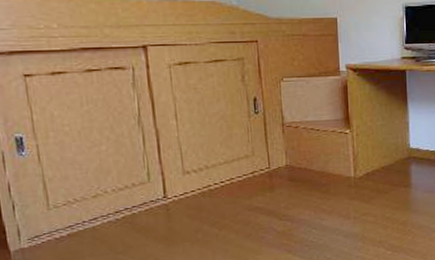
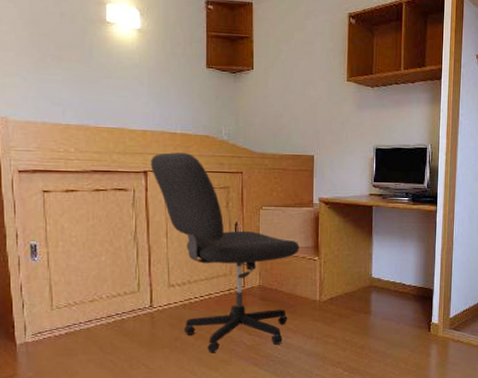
office chair: none [149,22,328,244] -> present [150,152,300,354]

